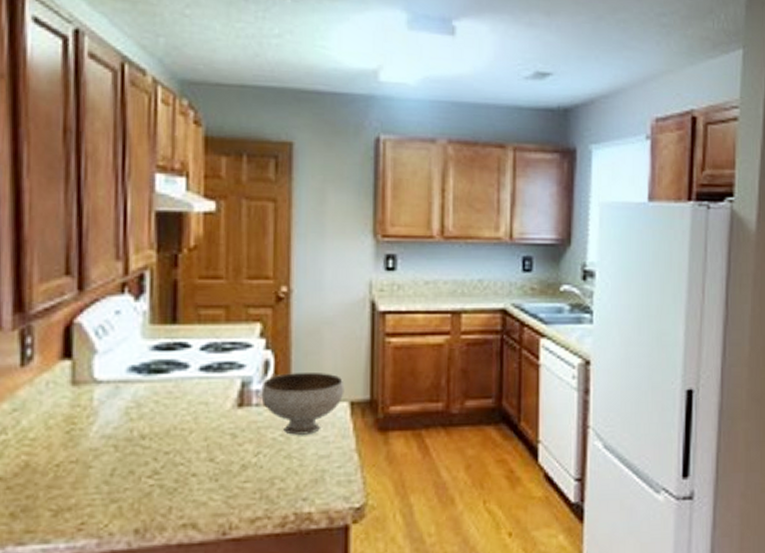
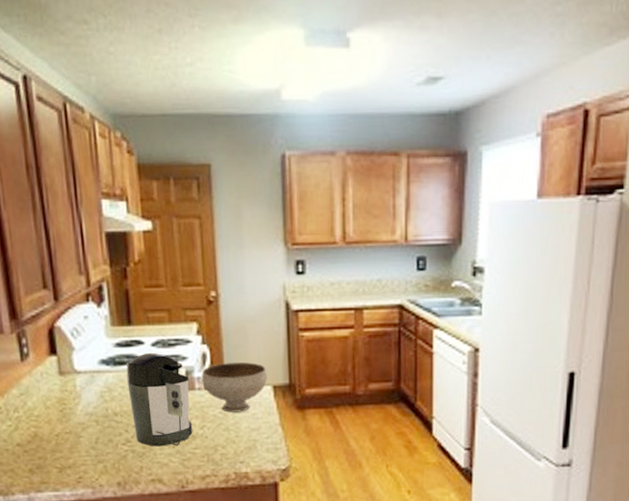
coffee maker: none [163,358,244,480] -> present [126,352,193,447]

